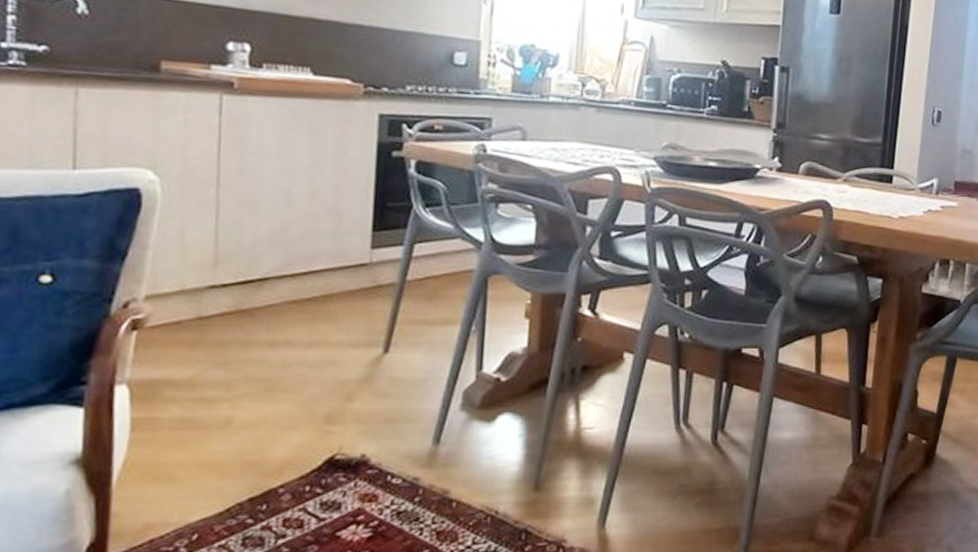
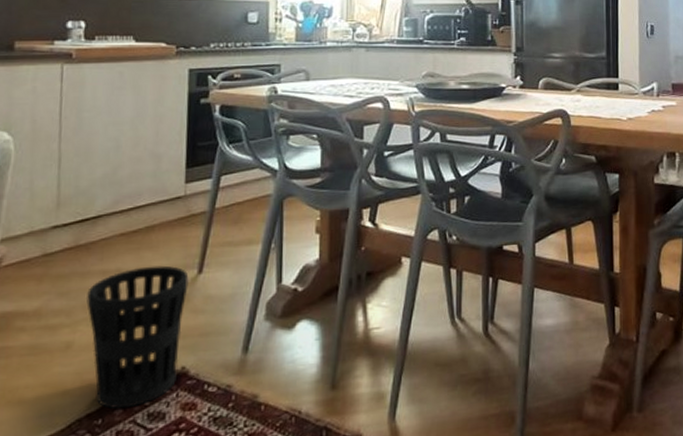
wastebasket: none [249,340,373,495] -> present [86,265,189,409]

